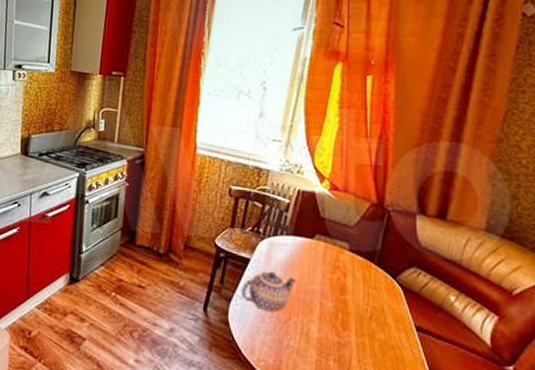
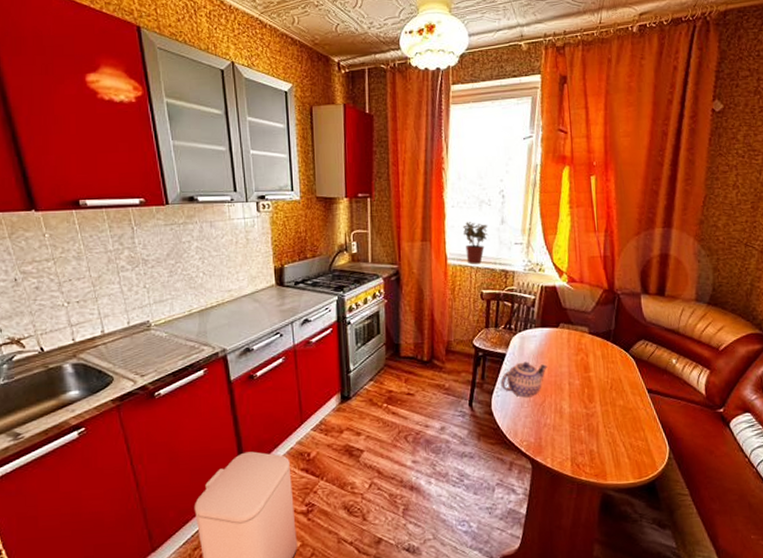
potted plant: none [216,111,245,158] -> present [462,222,489,264]

